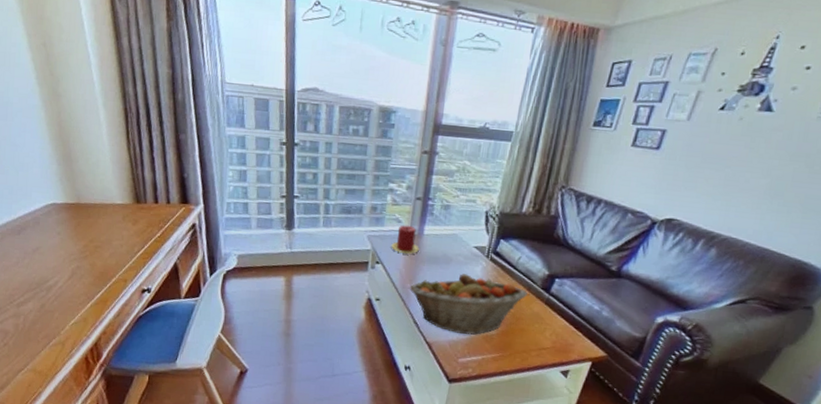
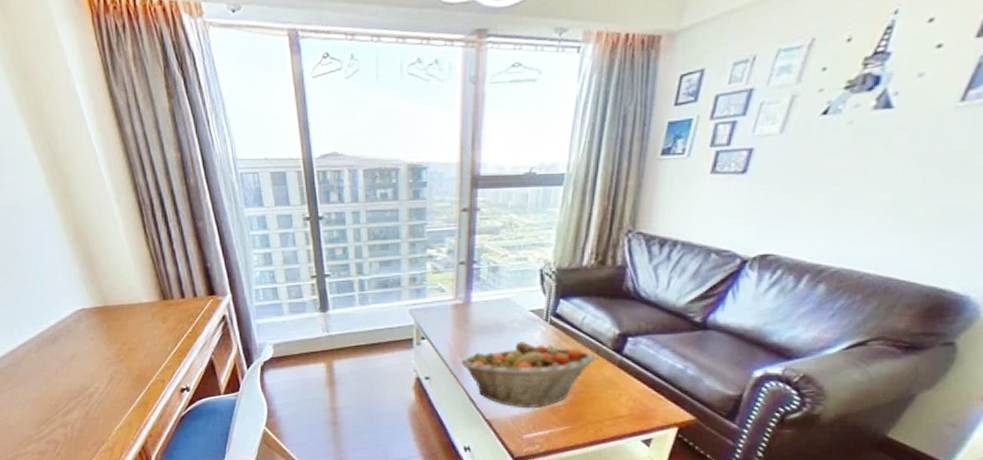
candle: present [391,225,419,254] -> none [436,294,468,325]

